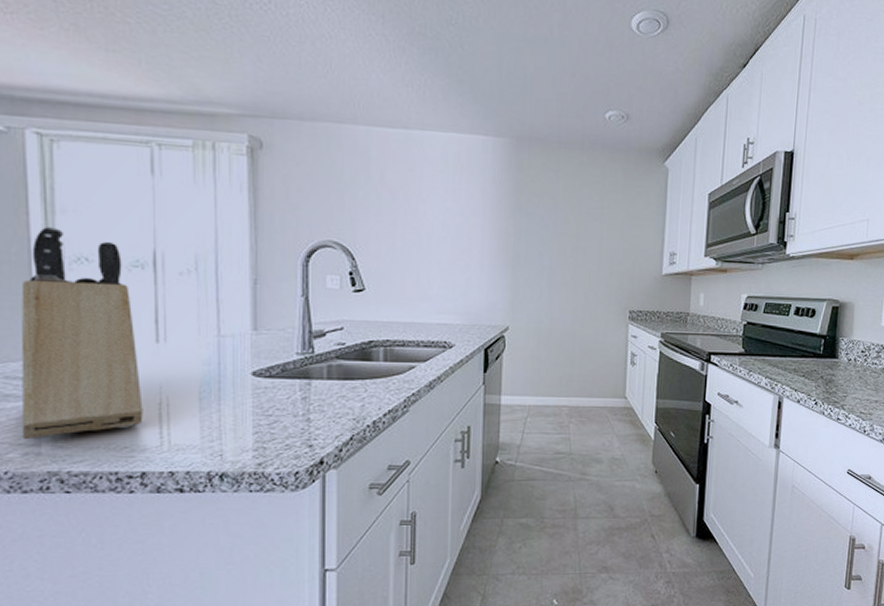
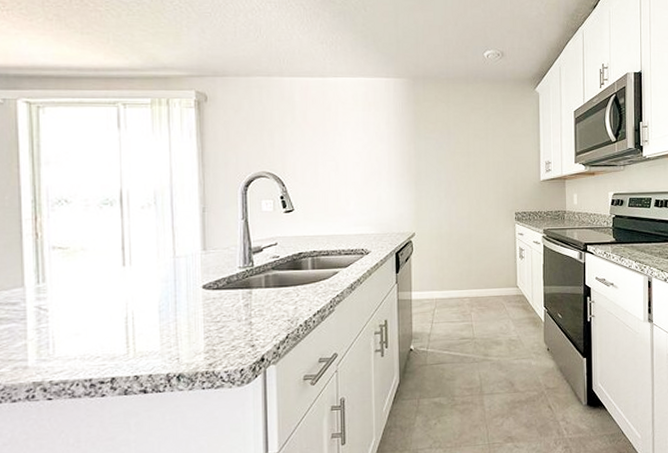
knife block: present [21,227,143,440] -> none [11,177,113,357]

